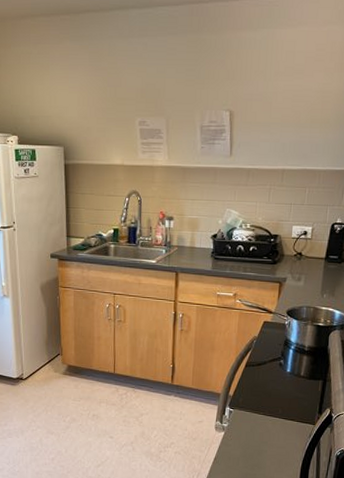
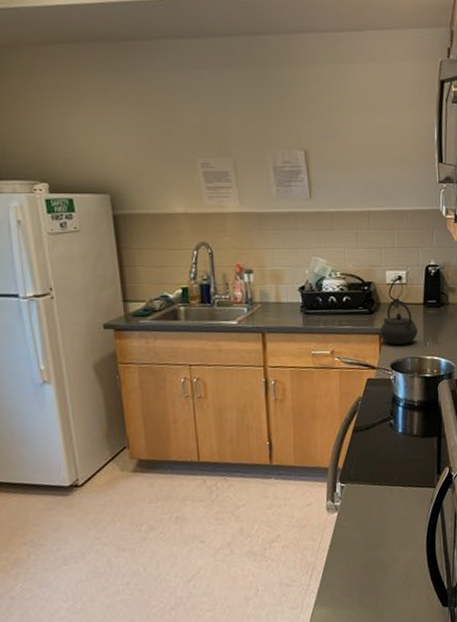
kettle: none [280,253,317,295] -> present [380,300,418,345]

